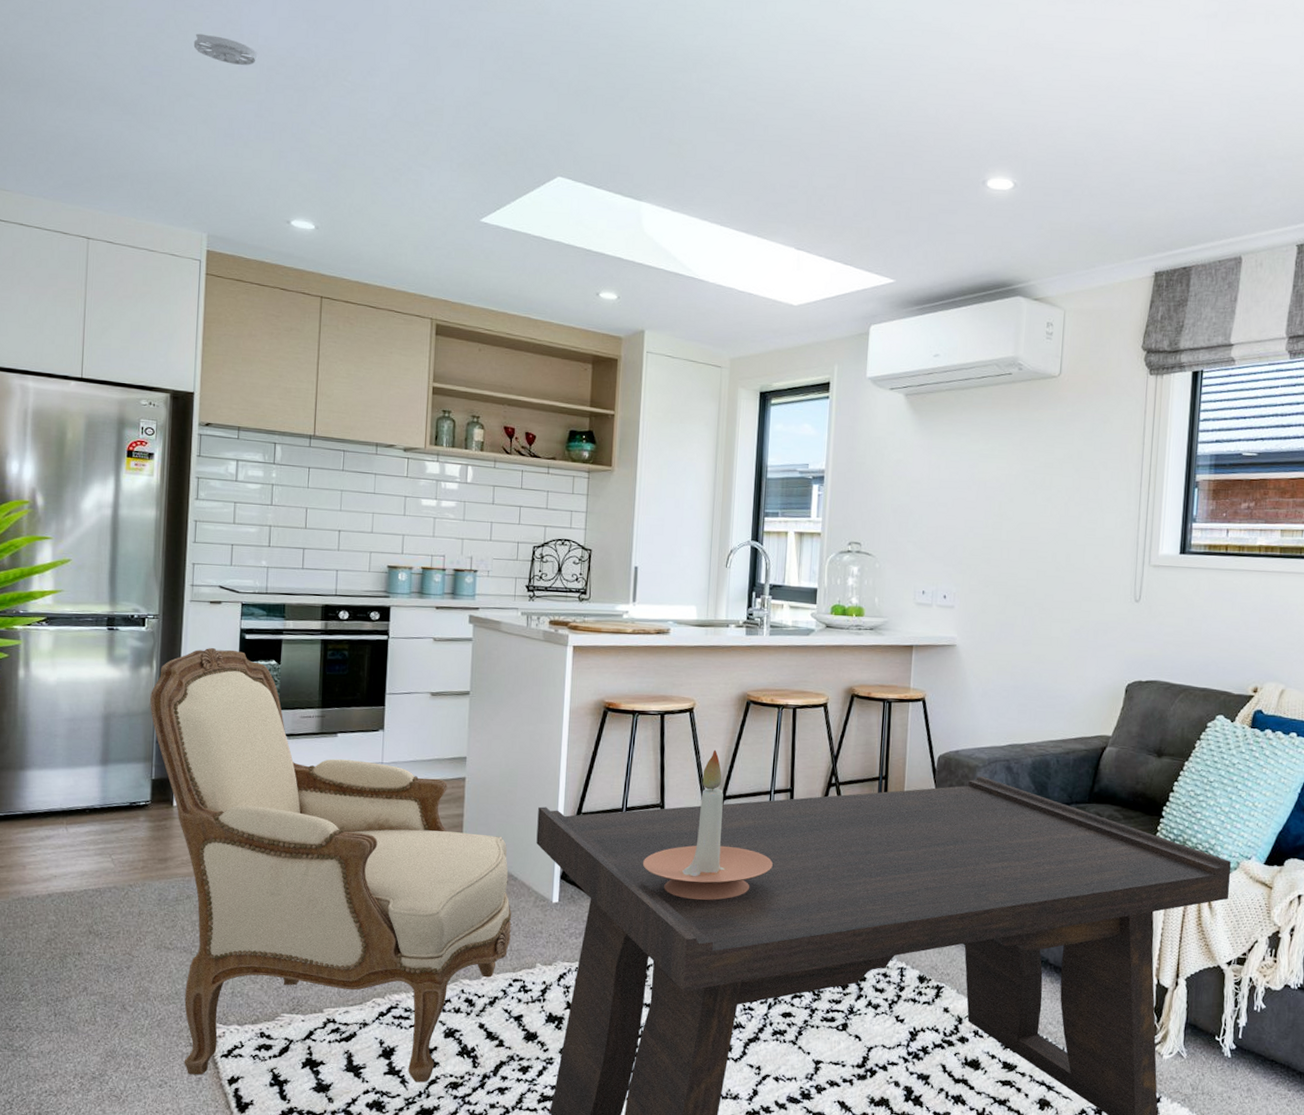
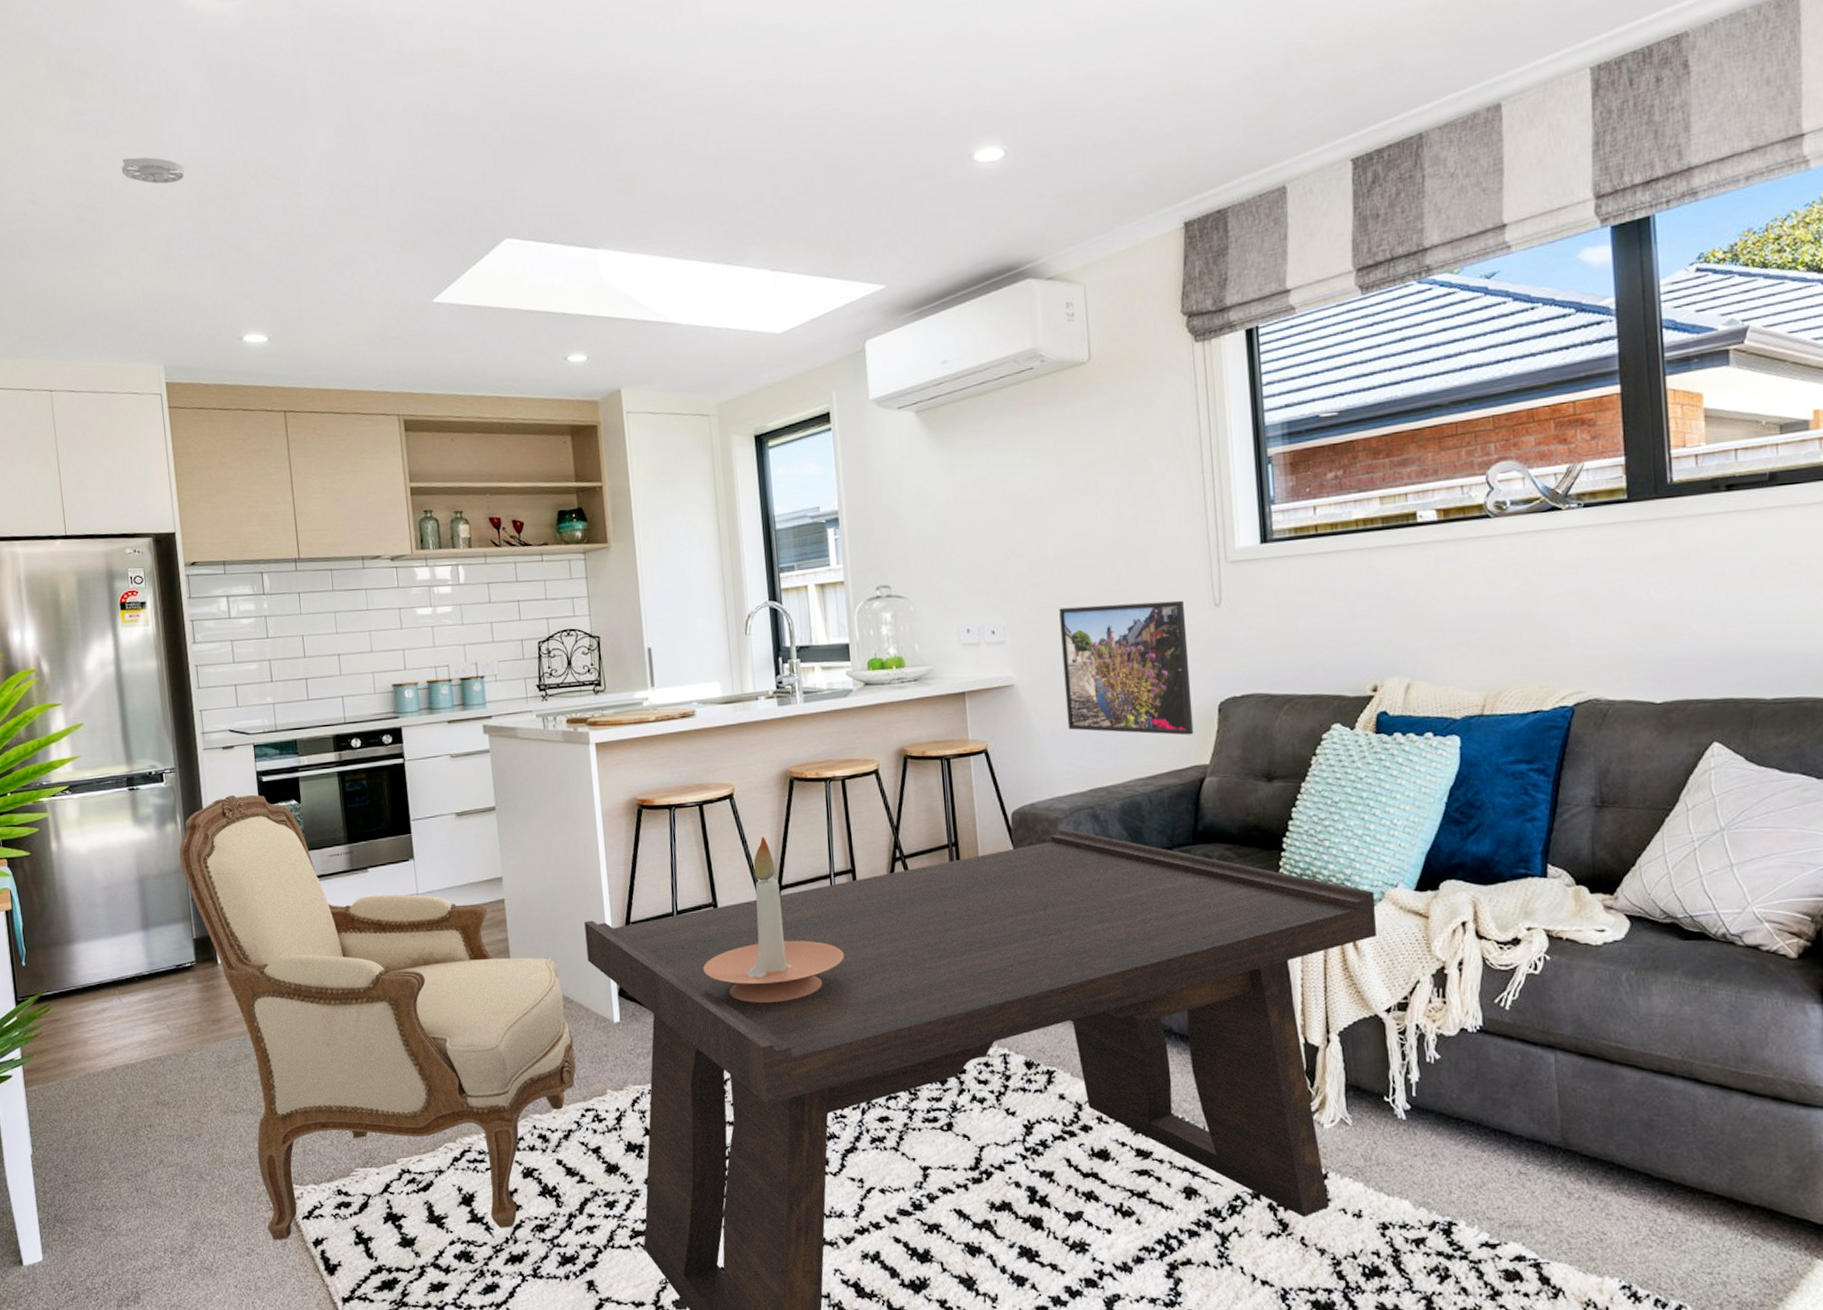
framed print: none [997,584,1110,709] -> present [1059,600,1194,735]

